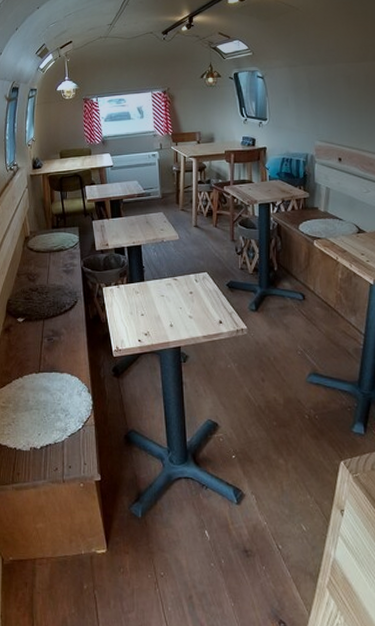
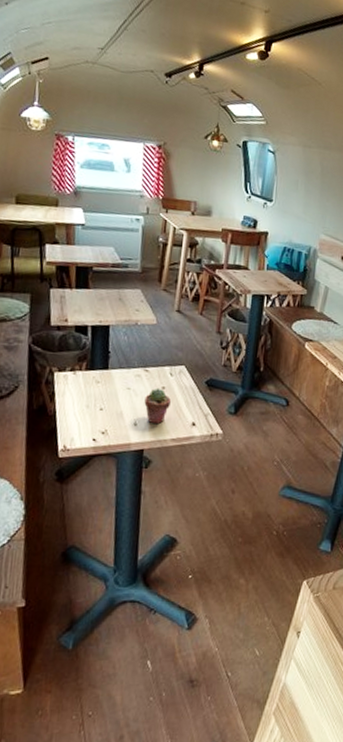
potted succulent: none [177,293,200,325] -> present [144,388,172,425]

